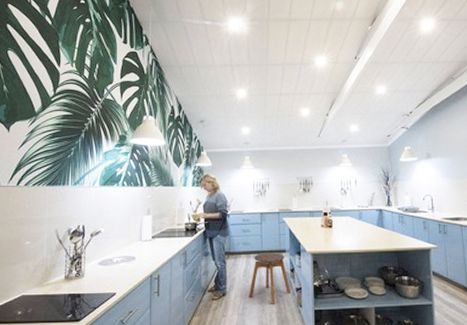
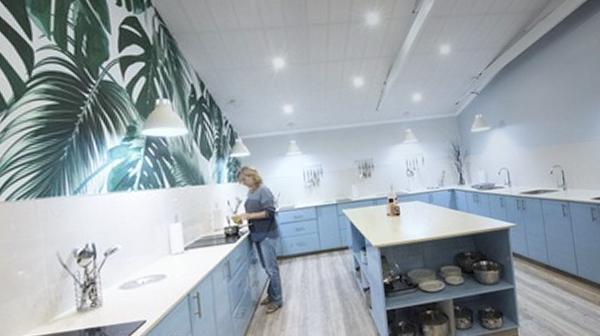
stool: present [248,253,290,304] -> none [309,250,358,310]

